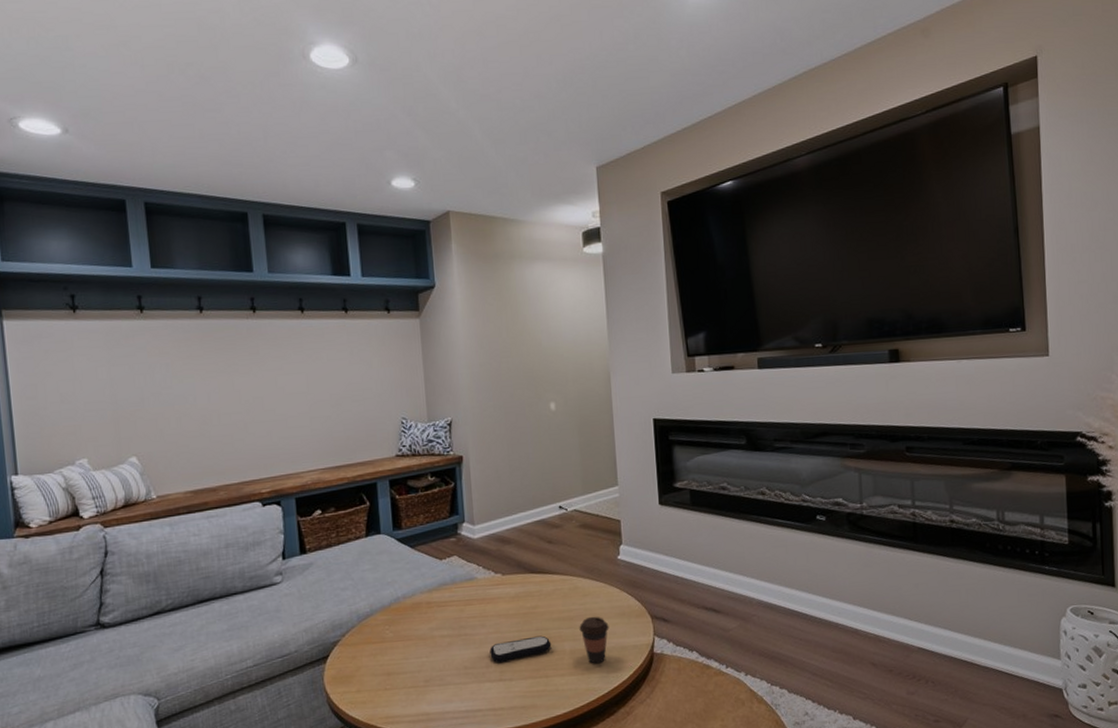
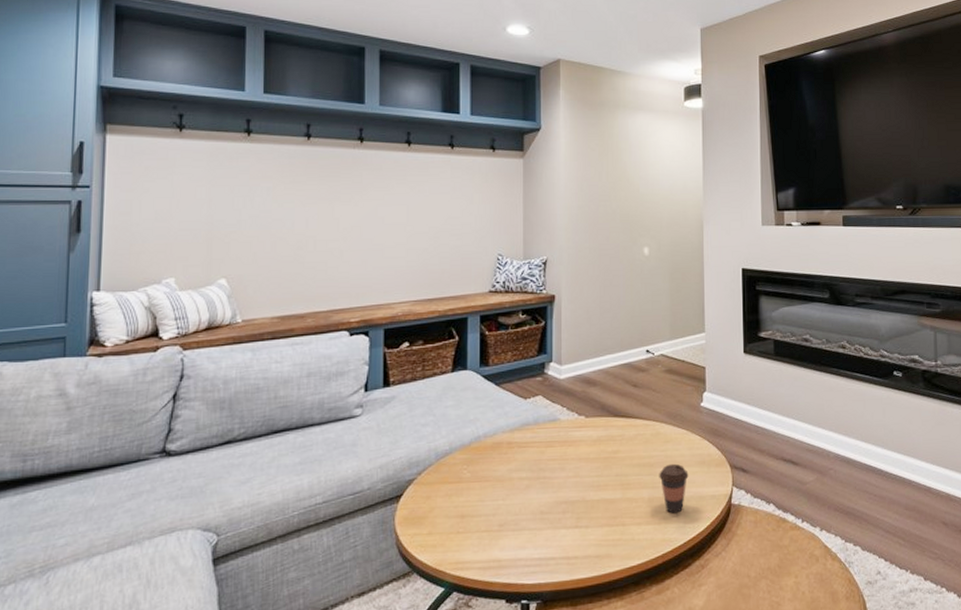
remote control: present [490,635,552,663] -> none [568,481,630,509]

